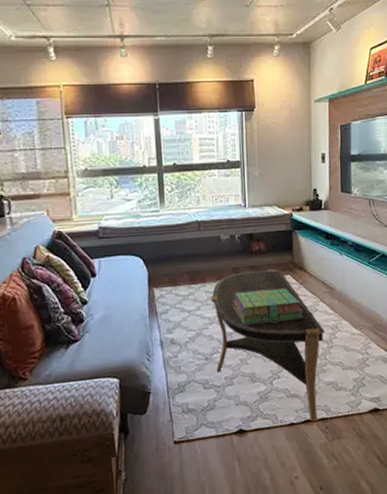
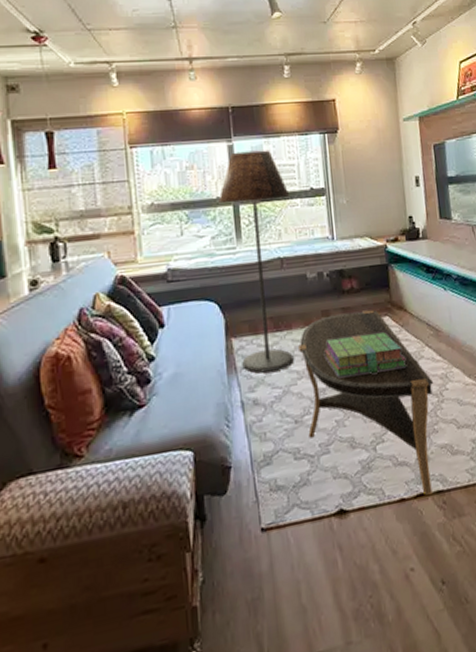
floor lamp: none [145,124,209,318] -> present [218,150,294,373]

